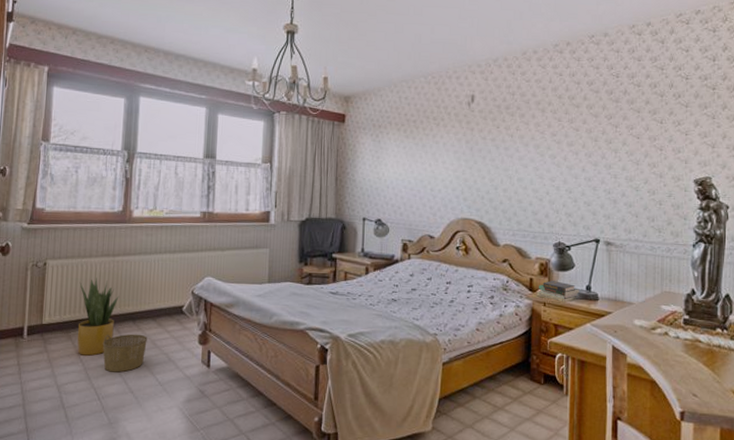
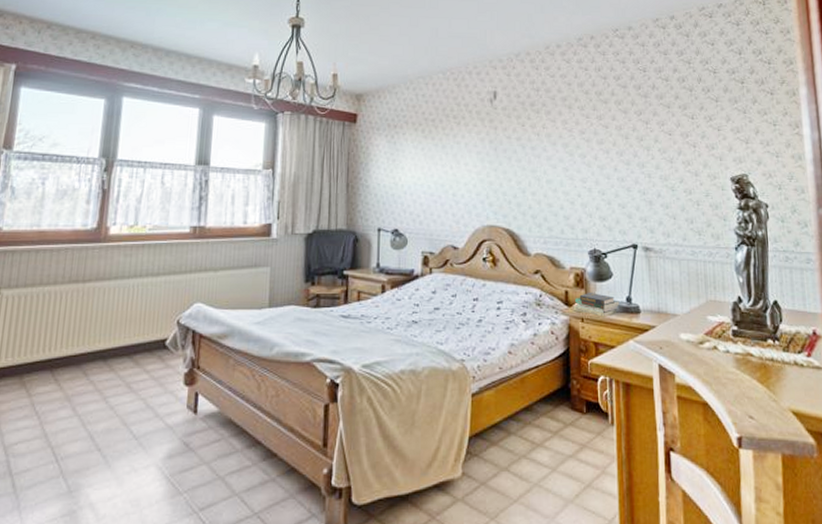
planter: present [77,278,119,356] -> none [32,309,88,406]
basket: present [102,334,147,373] -> none [64,376,121,426]

